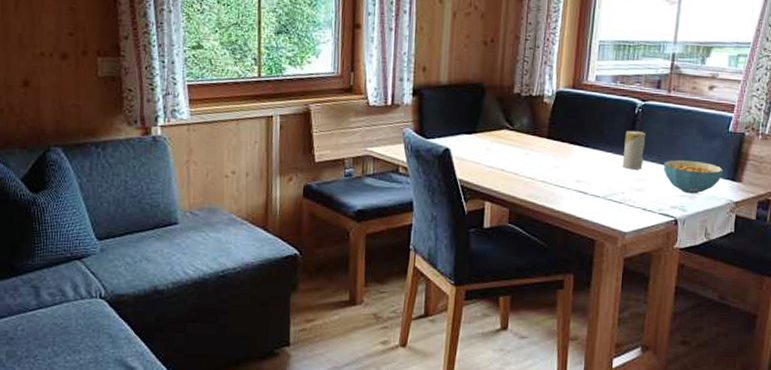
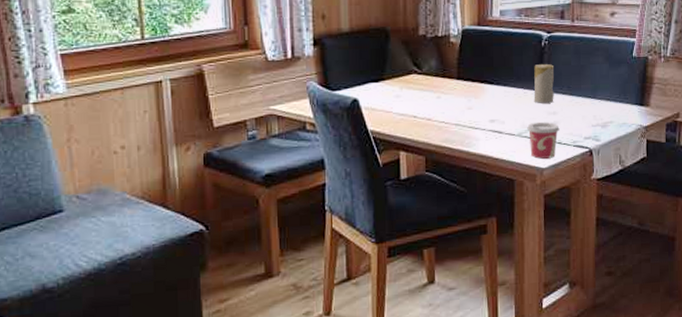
cup: none [613,186,646,223] -> present [527,121,560,159]
cereal bowl: present [664,160,724,194] -> none [574,89,632,123]

